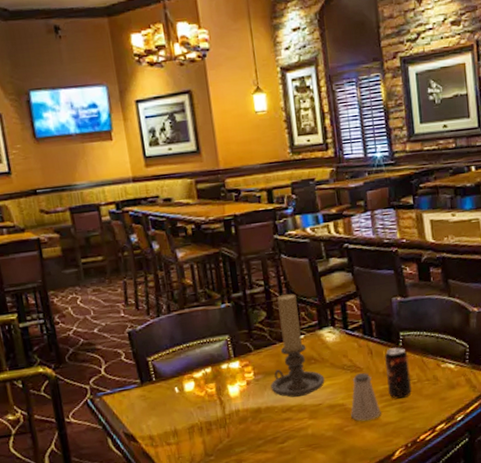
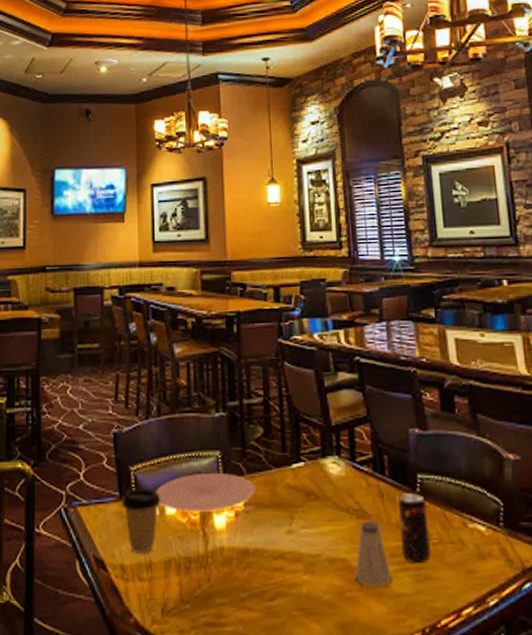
coffee cup: none [143,373,180,425] -> present [121,489,161,553]
plate: none [173,352,264,388] -> present [156,472,256,512]
candle holder: present [270,293,325,398] -> none [262,408,326,542]

